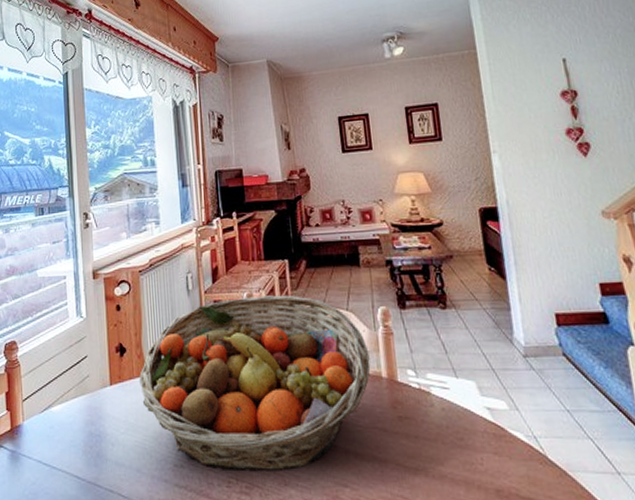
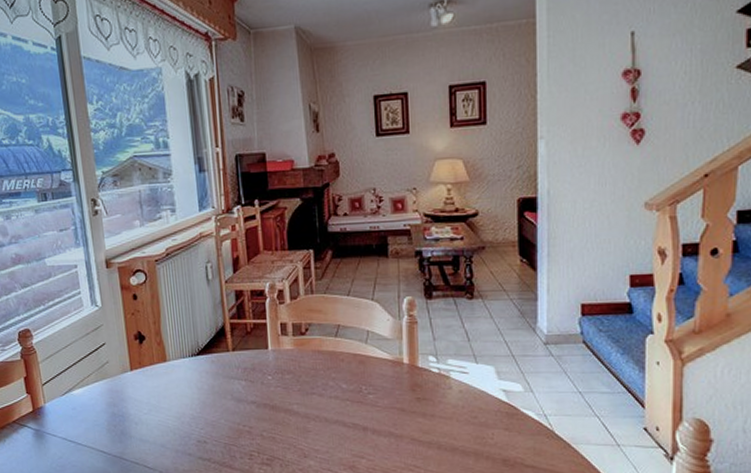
fruit basket: present [139,295,371,472] -> none [160,285,393,446]

